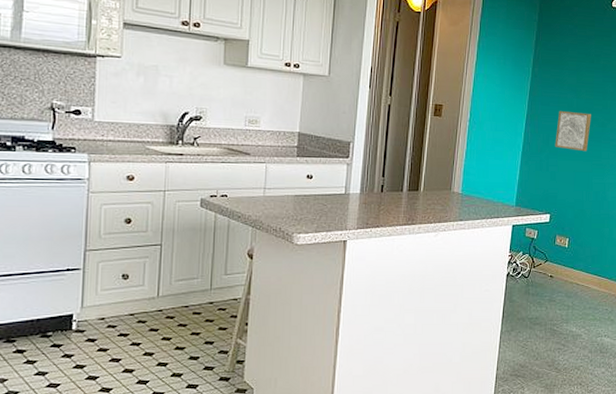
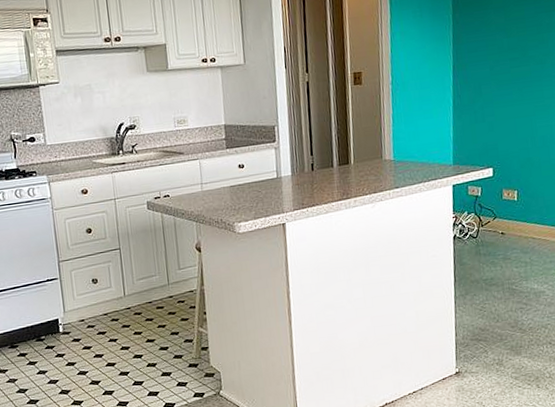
wall art: present [555,110,591,152] -> none [488,52,527,96]

